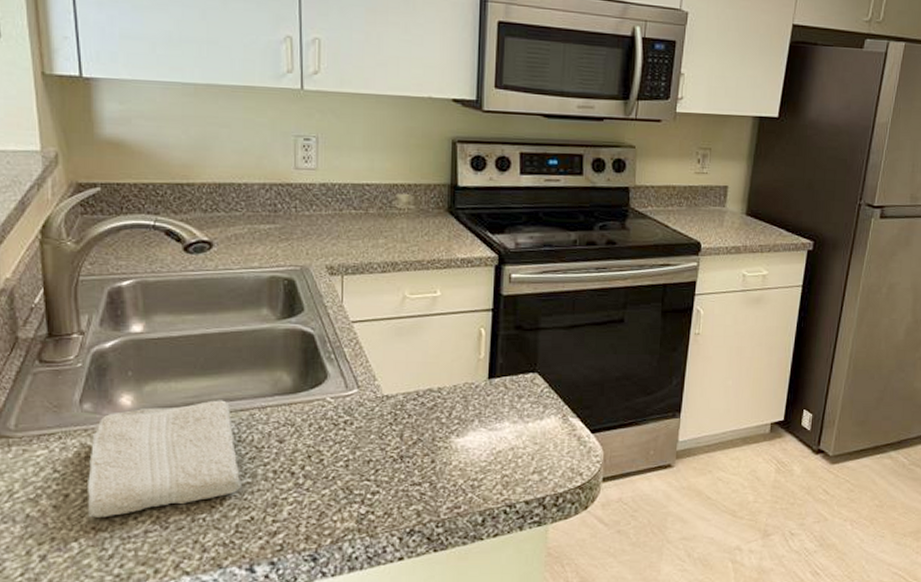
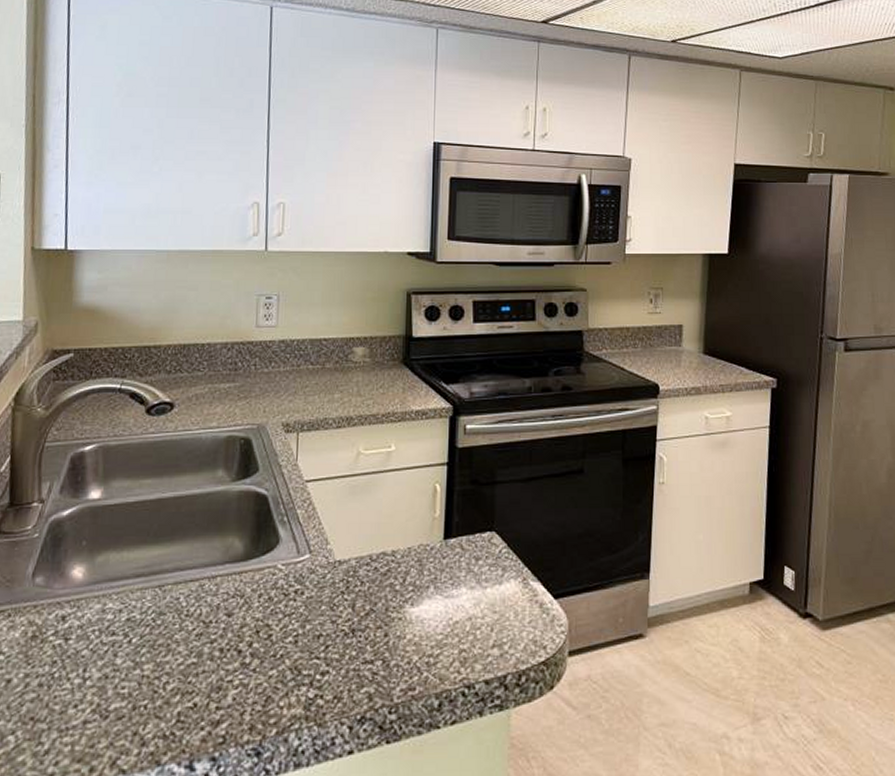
washcloth: present [86,400,242,518] -> none [28,570,187,706]

